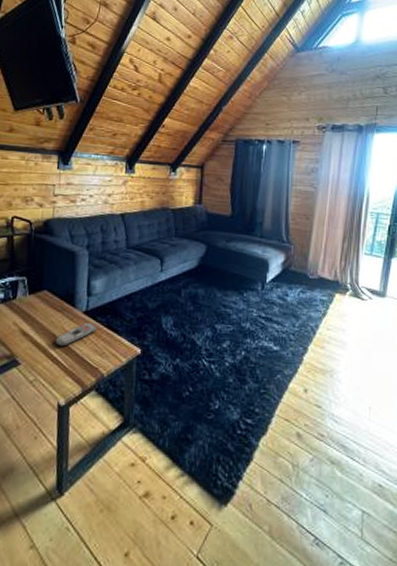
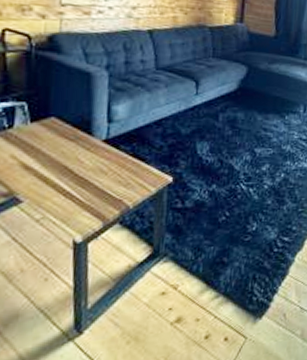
remote control: present [55,322,96,347] -> none [67,151,119,180]

